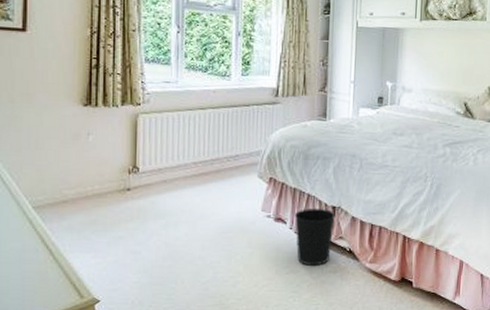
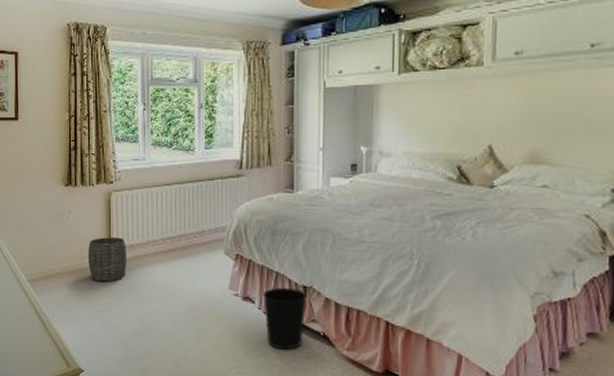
woven basket: none [109,160,154,207] -> present [88,237,126,282]

